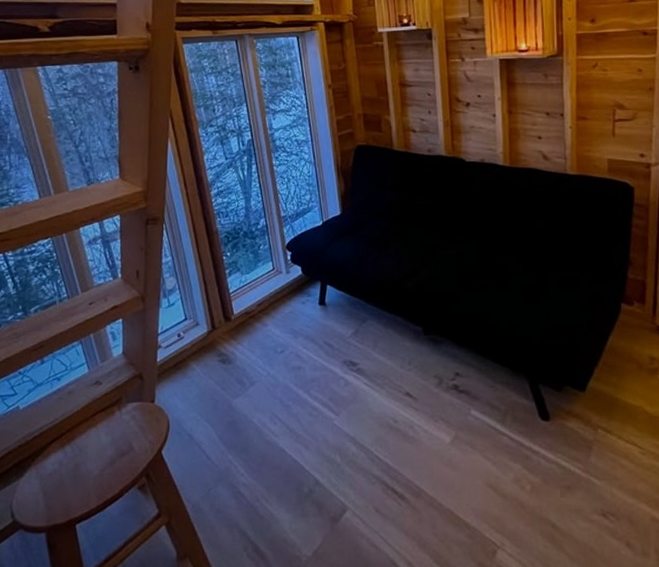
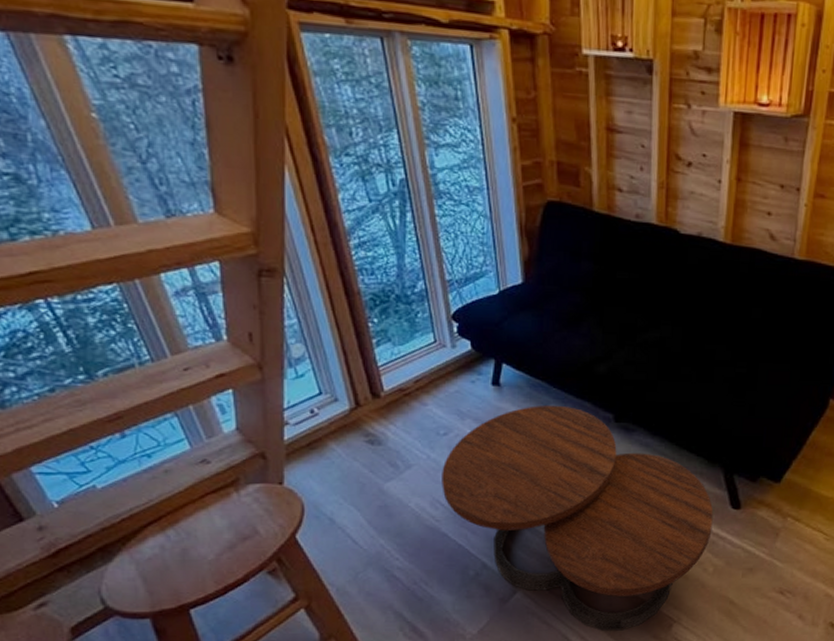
coffee table: none [279,320,525,557] -> present [442,405,713,631]

